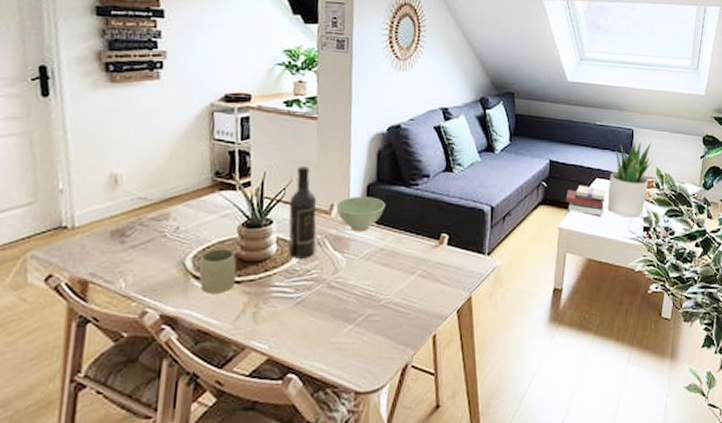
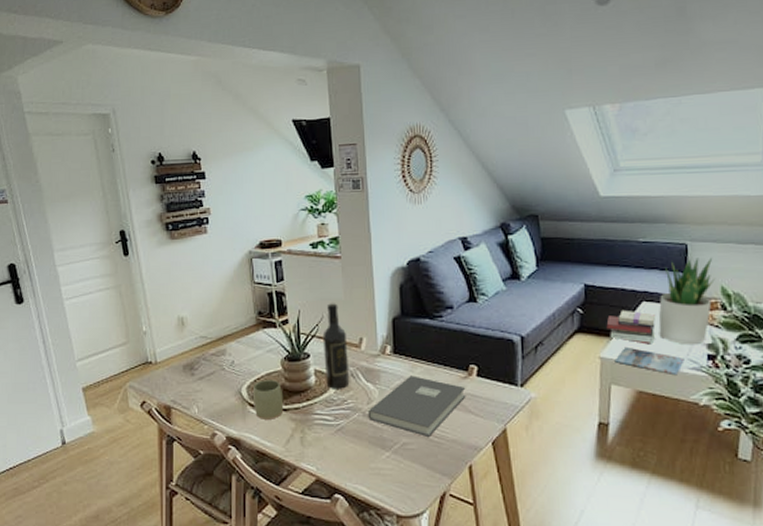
book: none [332,244,436,307] -> present [368,375,466,437]
bowl: present [335,197,386,232] -> none [364,330,412,364]
magazine: none [570,218,626,245] -> present [614,346,684,376]

